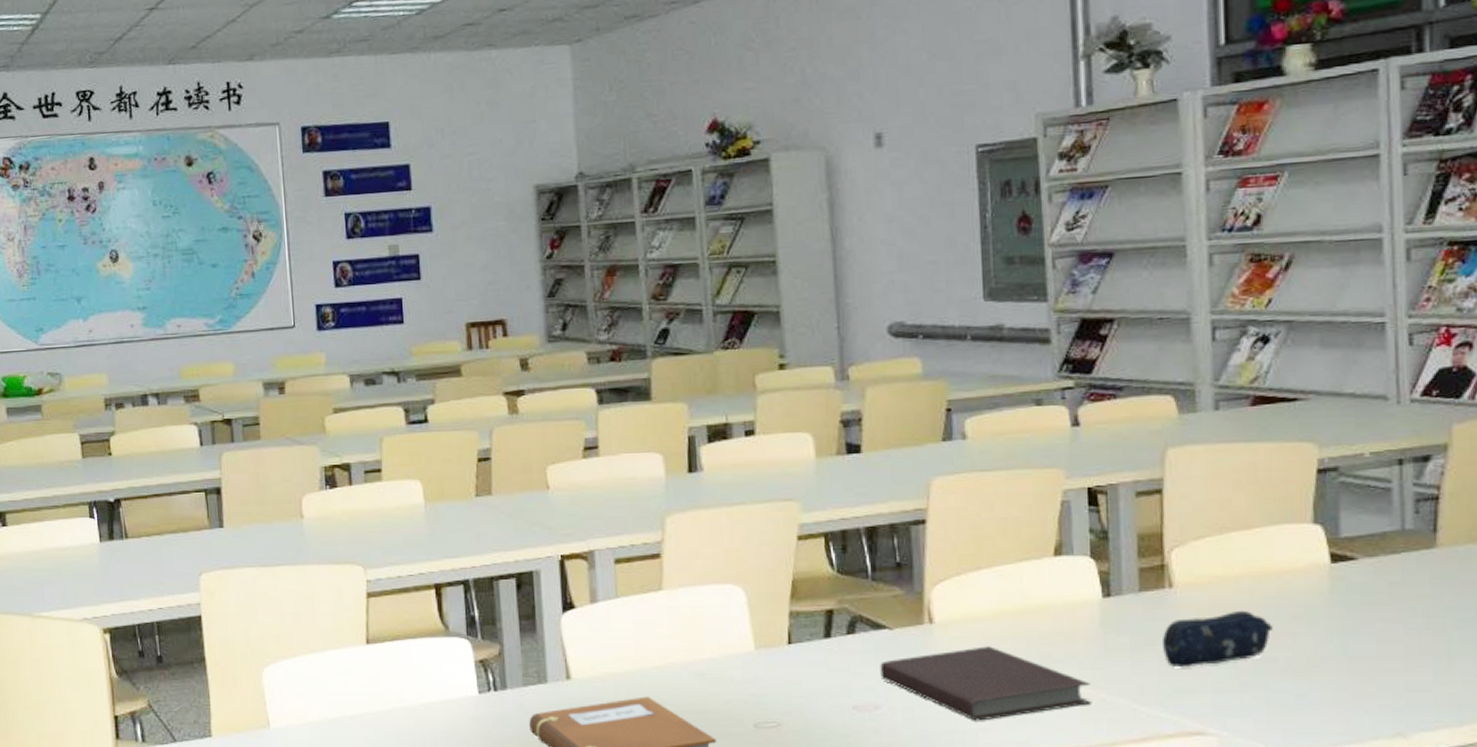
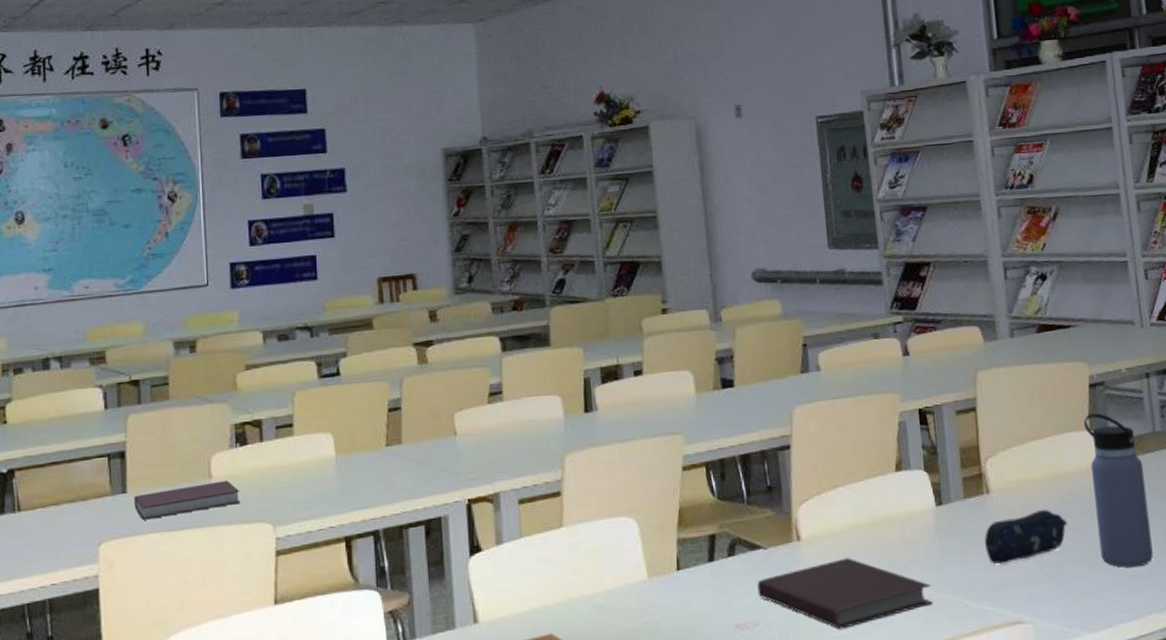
notebook: none [231,521,332,554] -> present [134,480,241,520]
water bottle: none [1305,503,1387,685] -> present [1083,413,1153,568]

